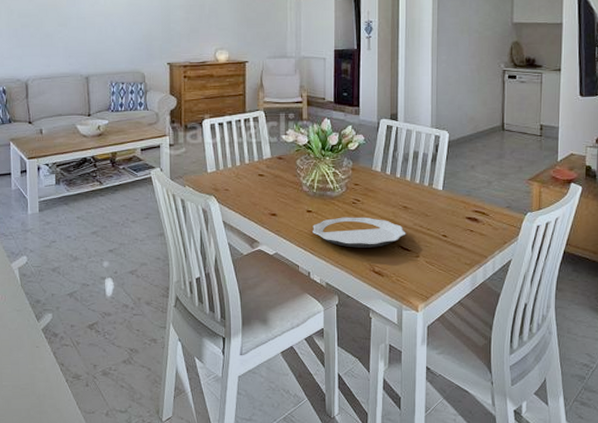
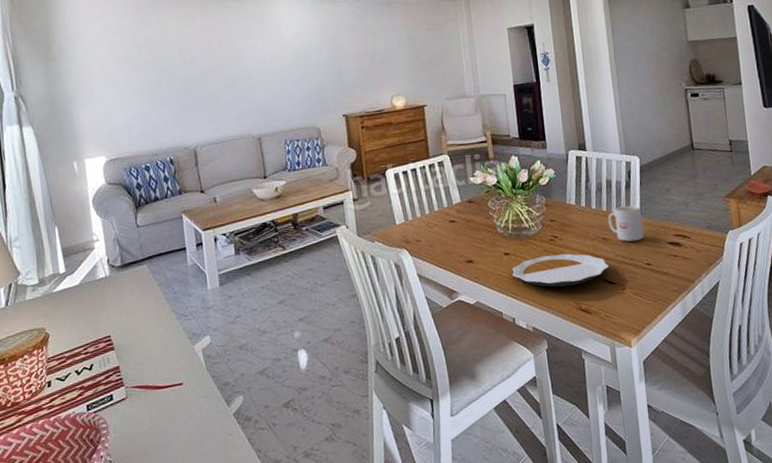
mug: none [410,177,445,212] -> present [607,205,644,242]

